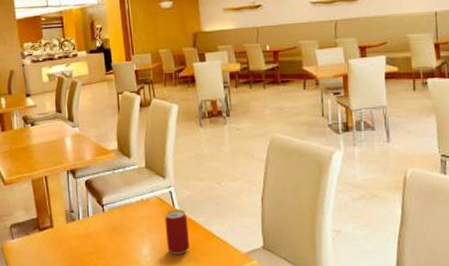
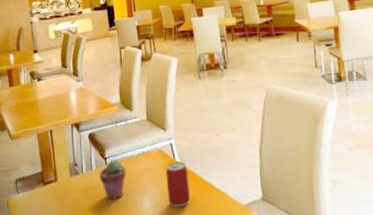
potted succulent: none [96,207,124,246] -> present [99,160,126,200]

